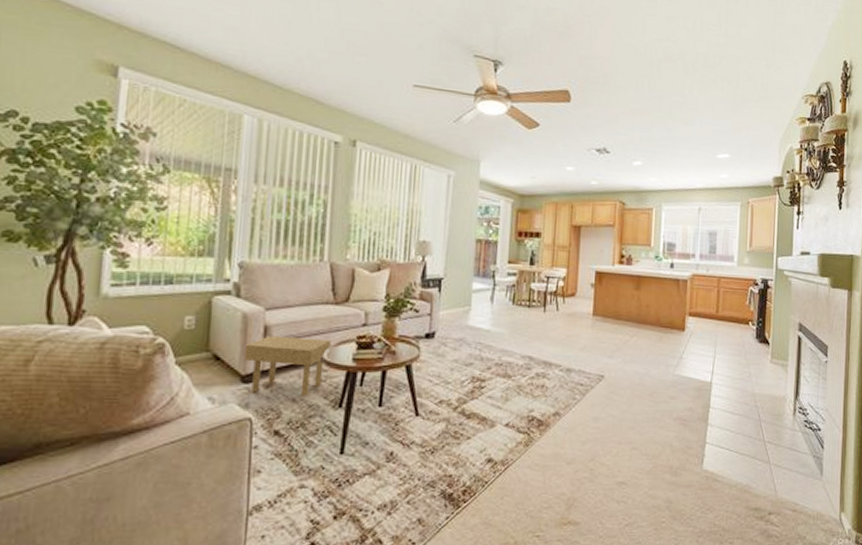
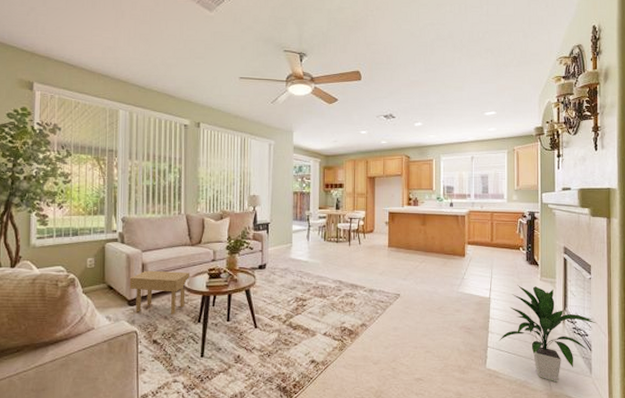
indoor plant: none [719,368,831,487] -> present [499,285,596,383]

